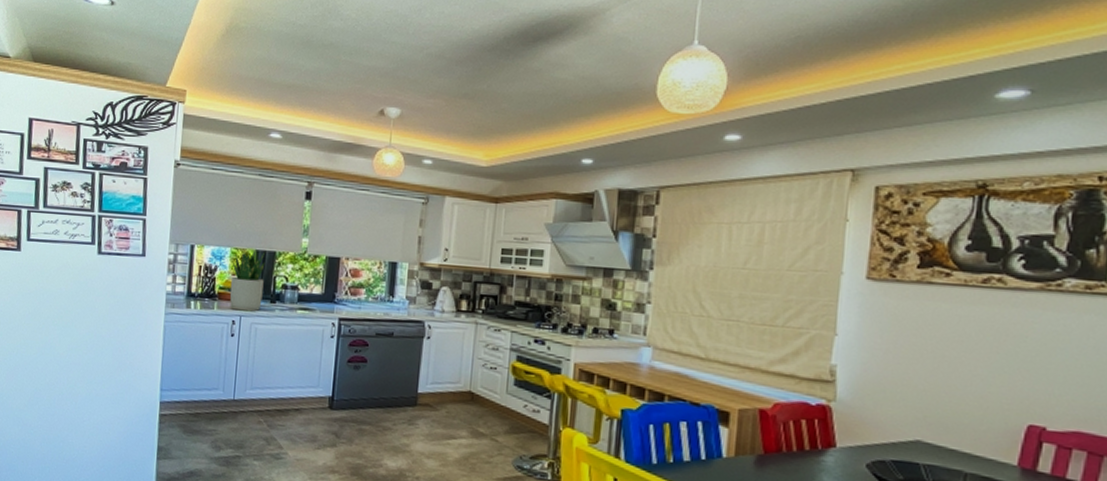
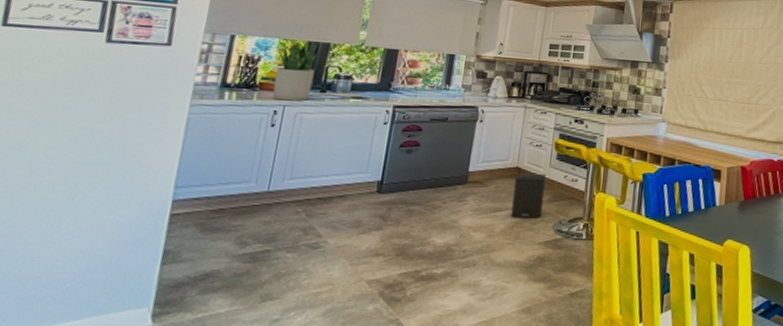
pedal bin: none [465,398,504,451] -> present [511,172,547,219]

